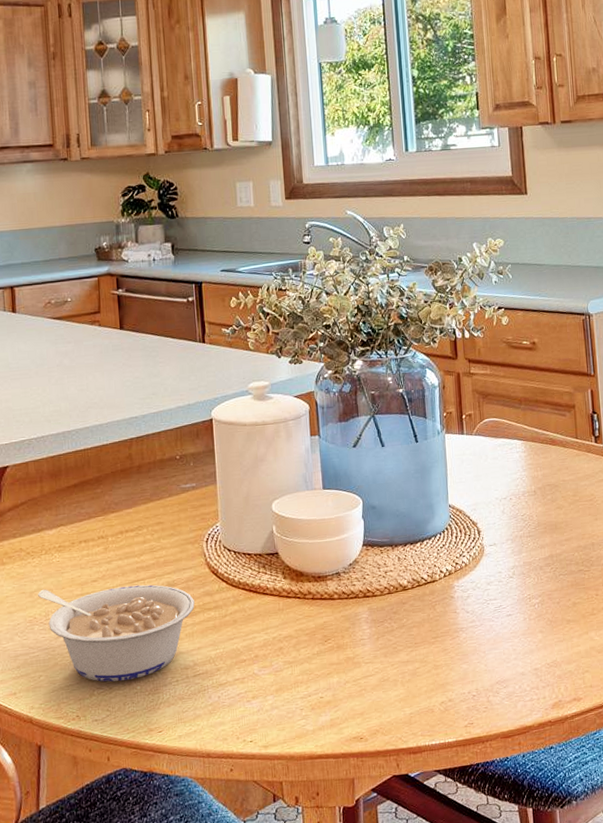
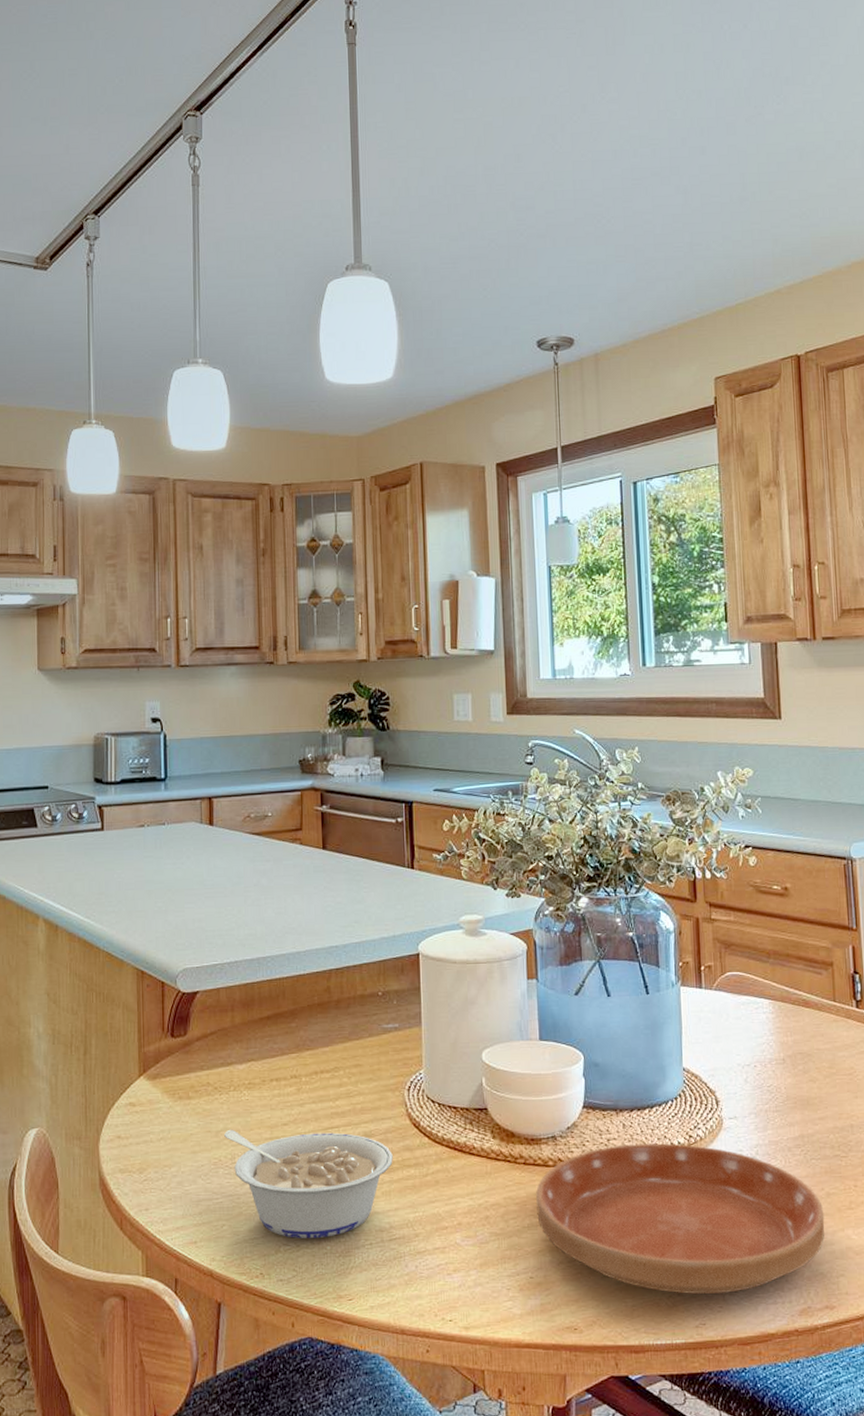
saucer: none [323,570,572,700] -> present [536,1143,825,1295]

